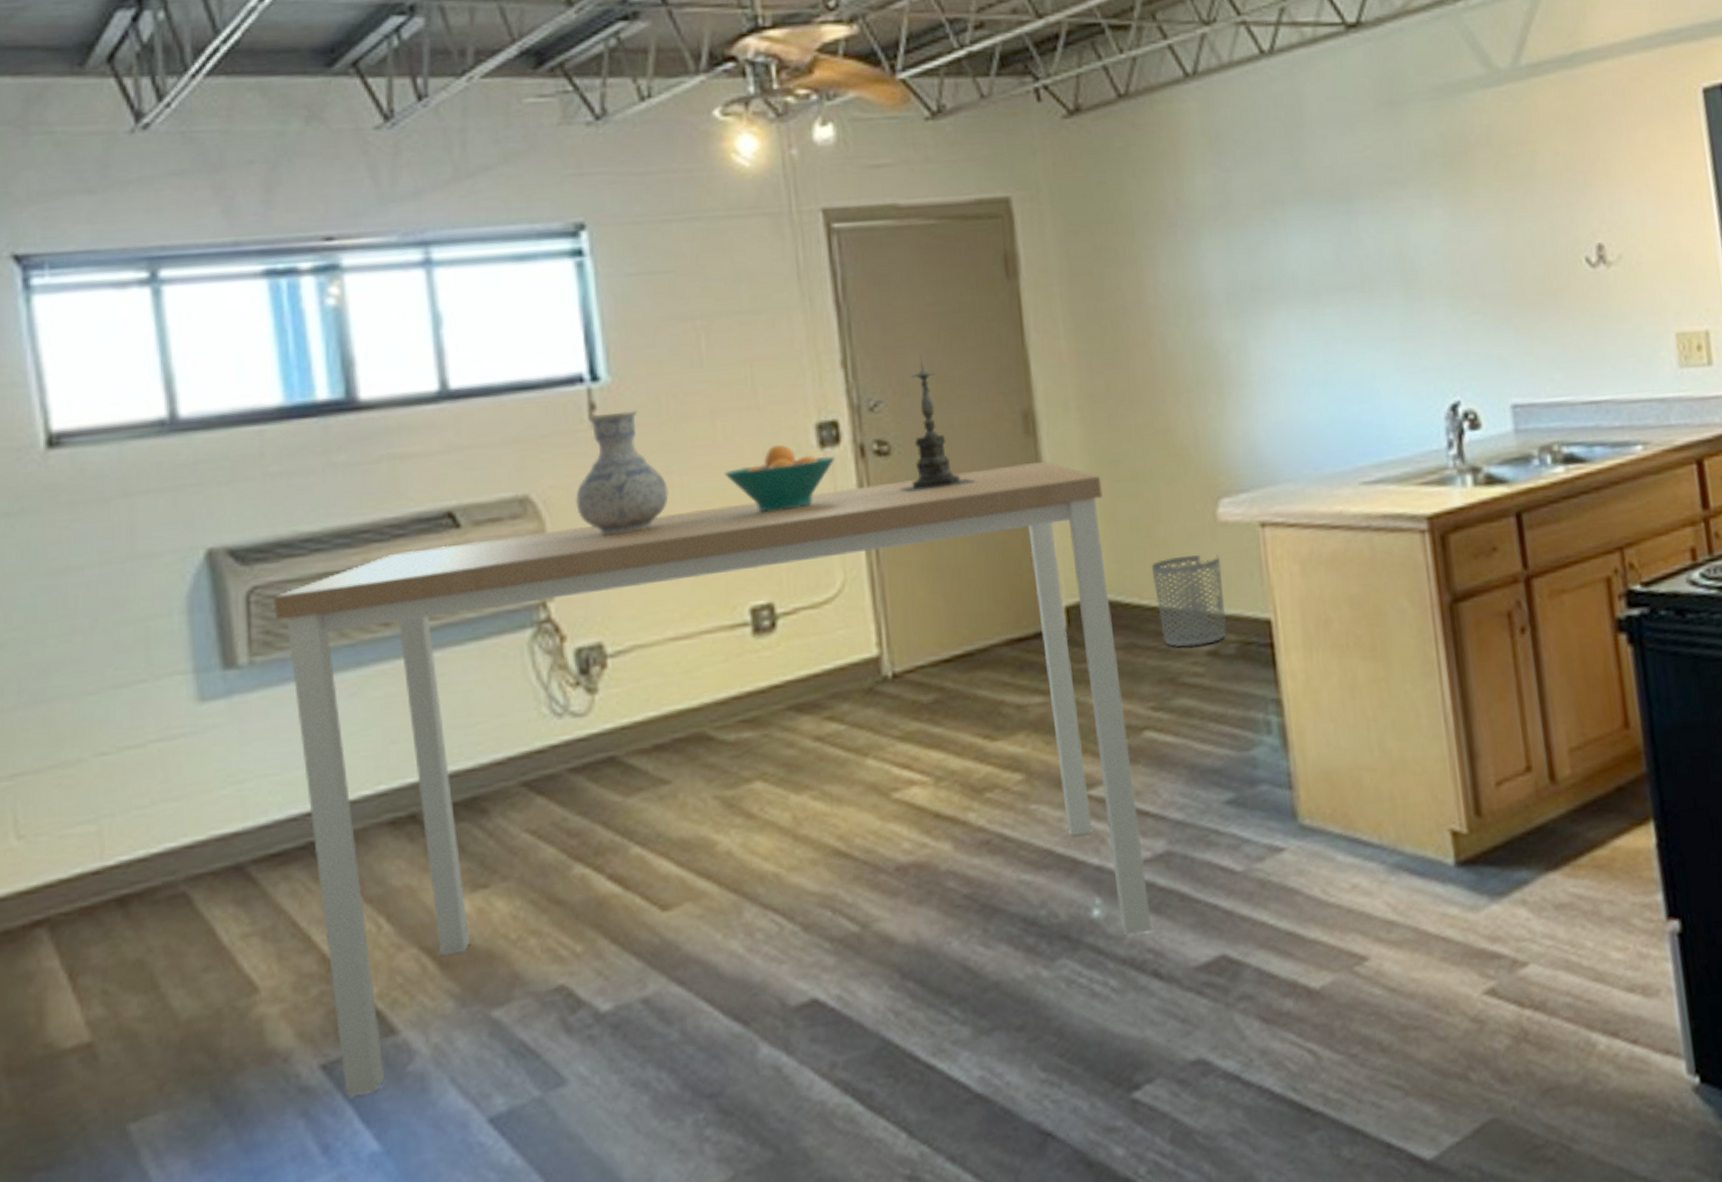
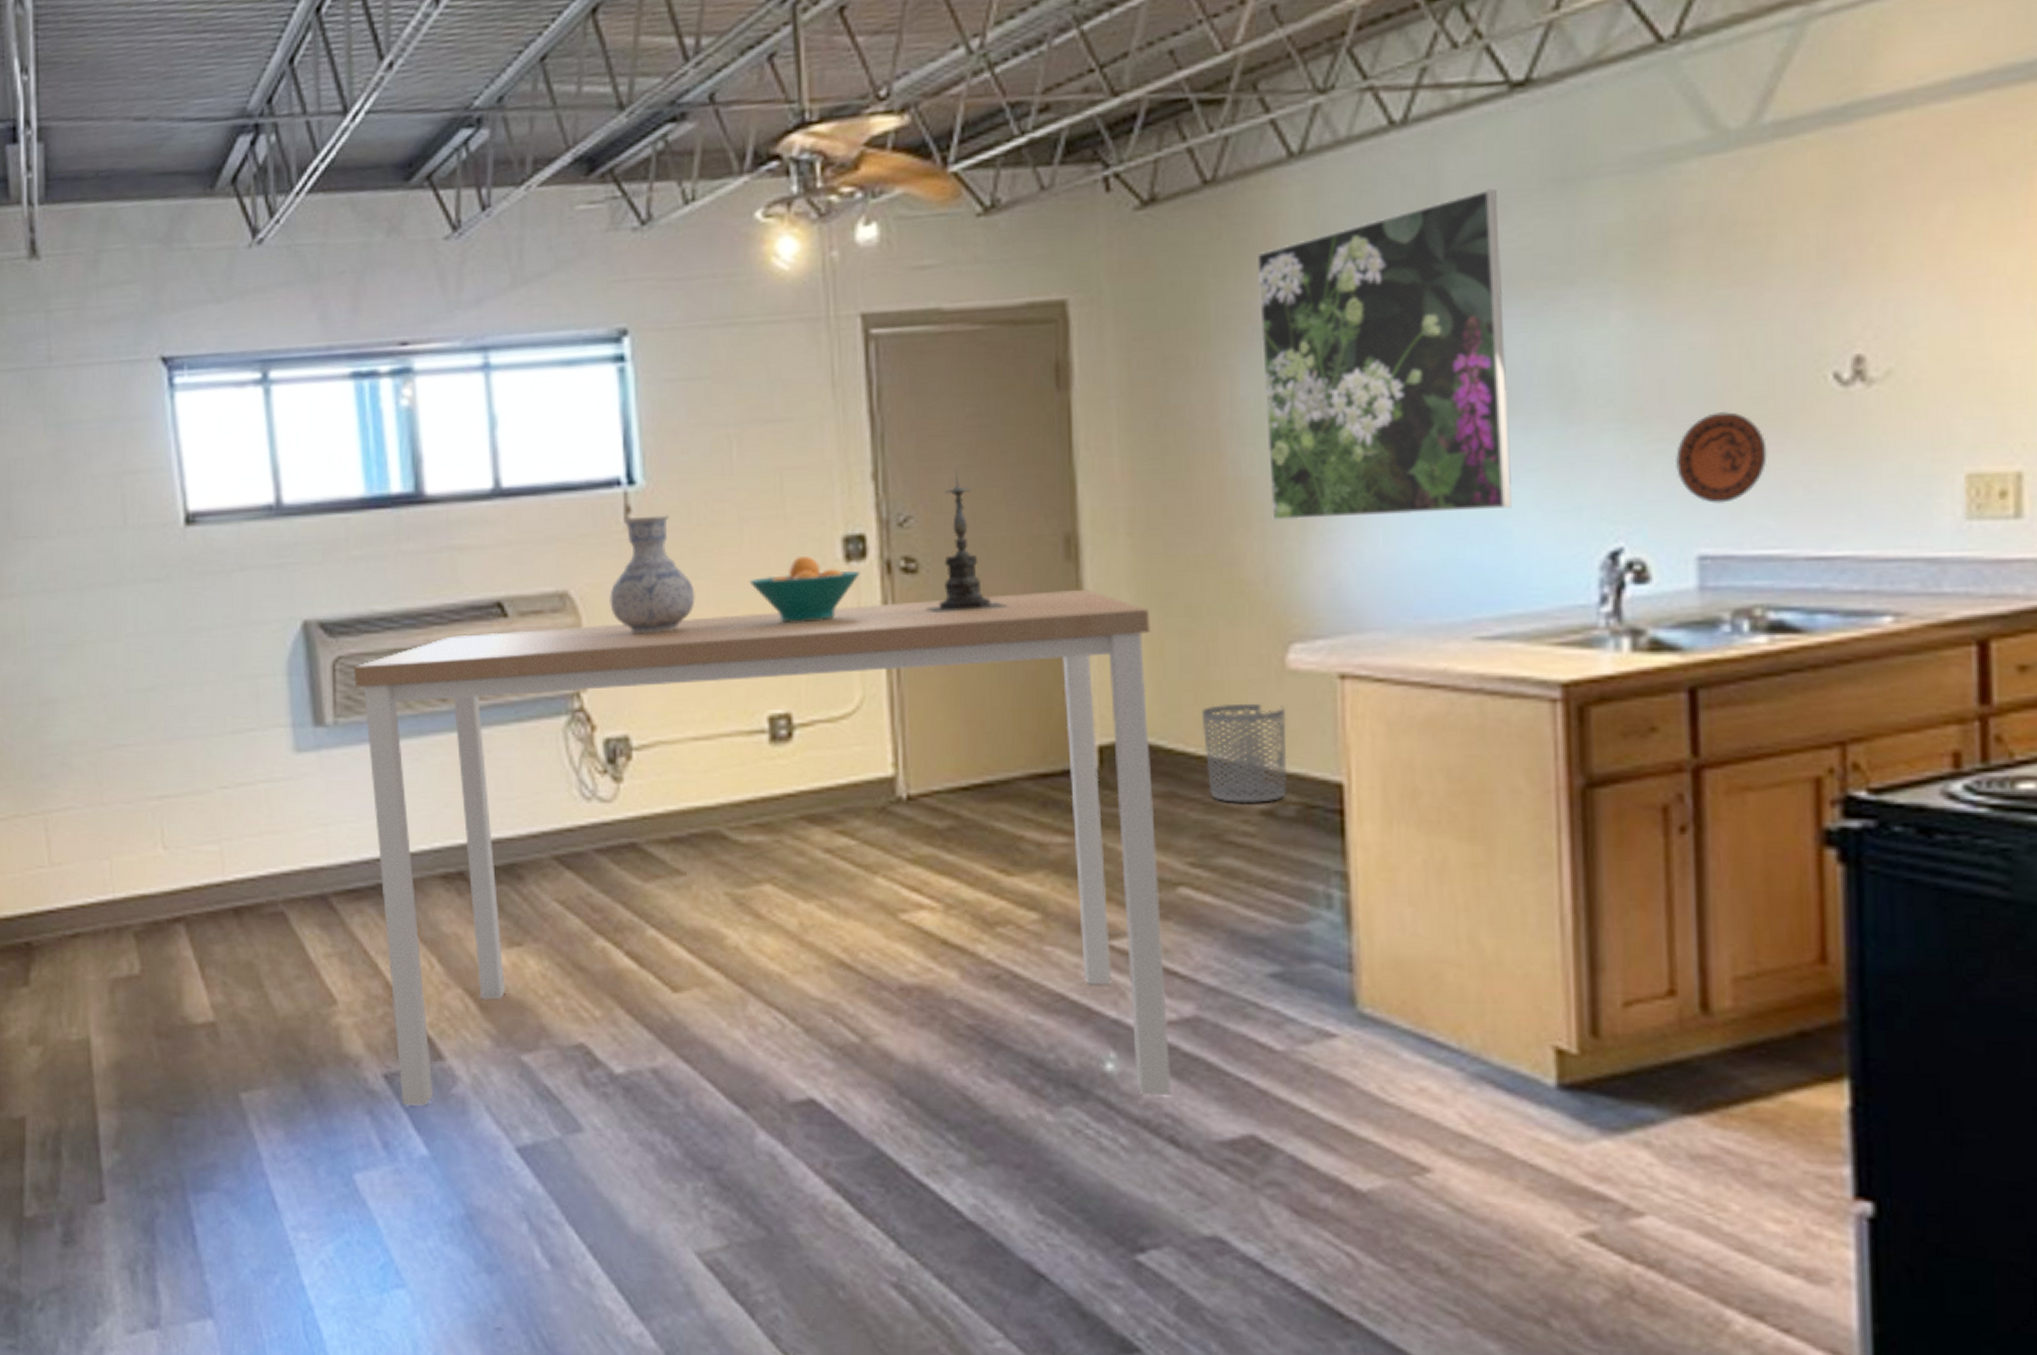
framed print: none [1166,109,1378,390] -> present [1256,189,1512,521]
decorative plate: none [1488,289,1550,362] -> present [1674,412,1768,504]

